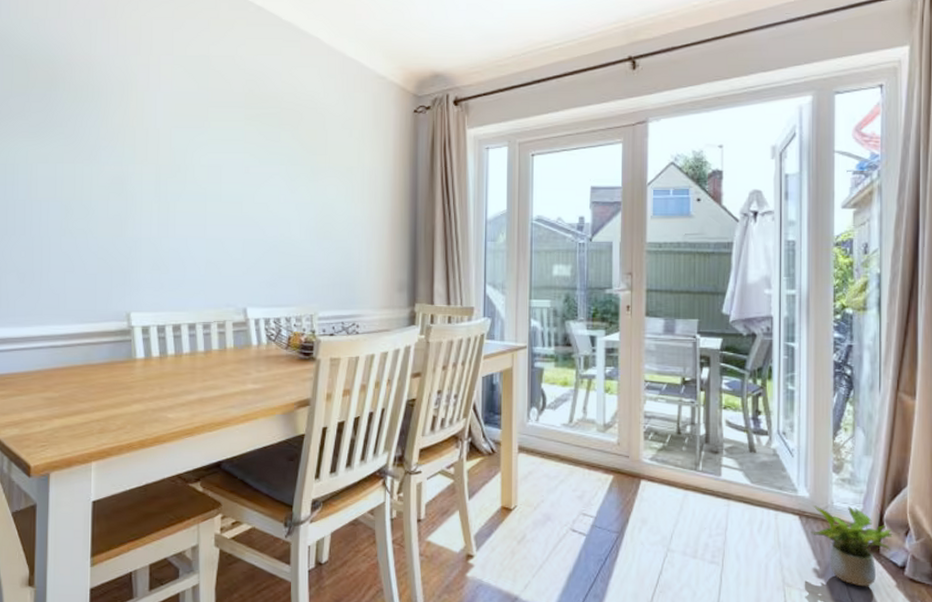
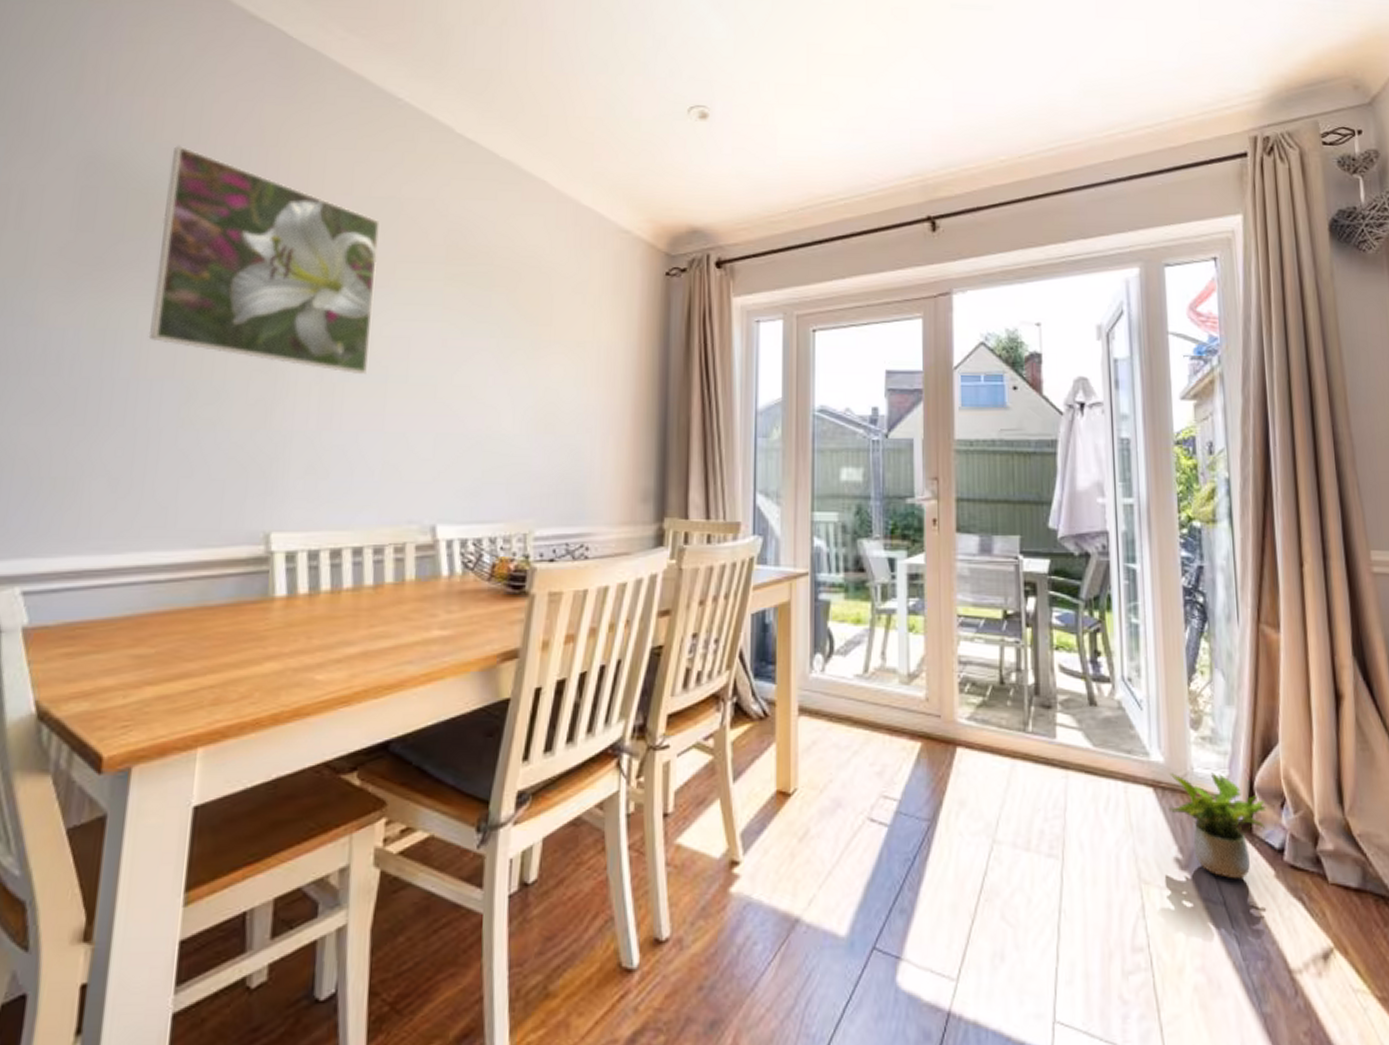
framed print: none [36,20,195,195] -> present [148,145,380,374]

